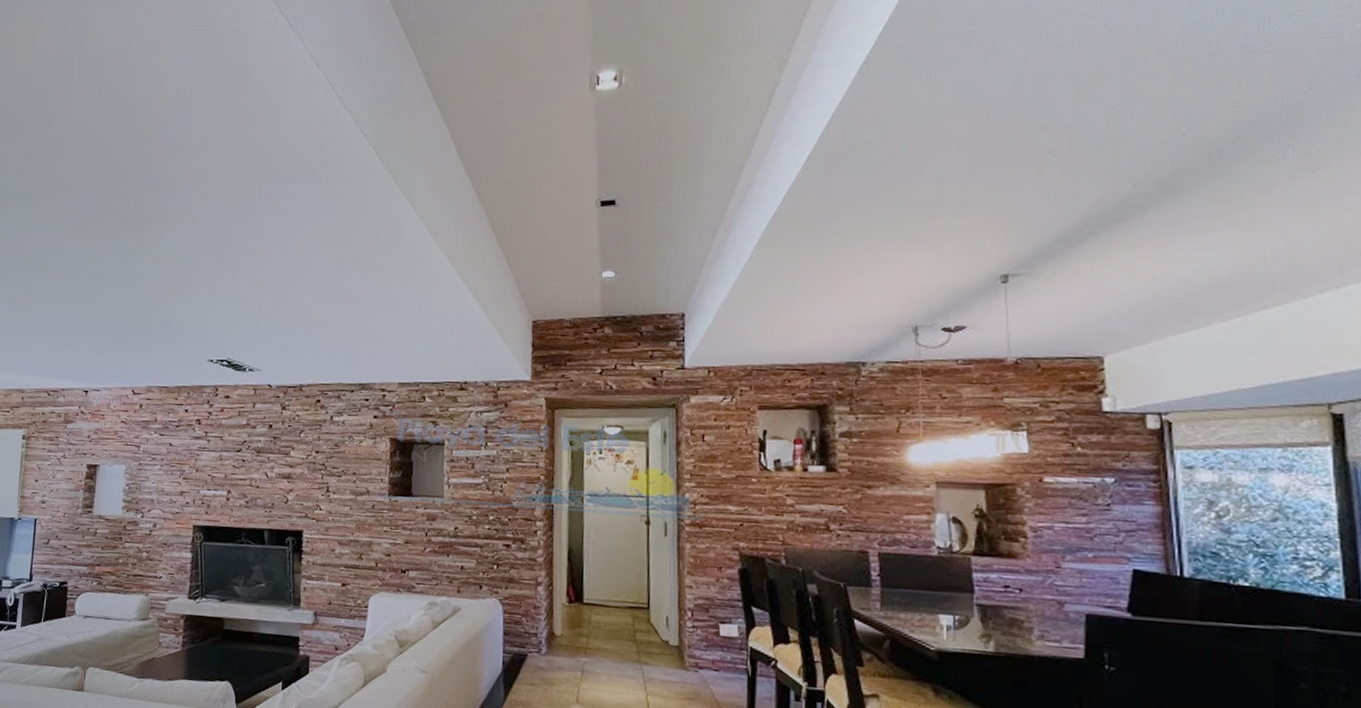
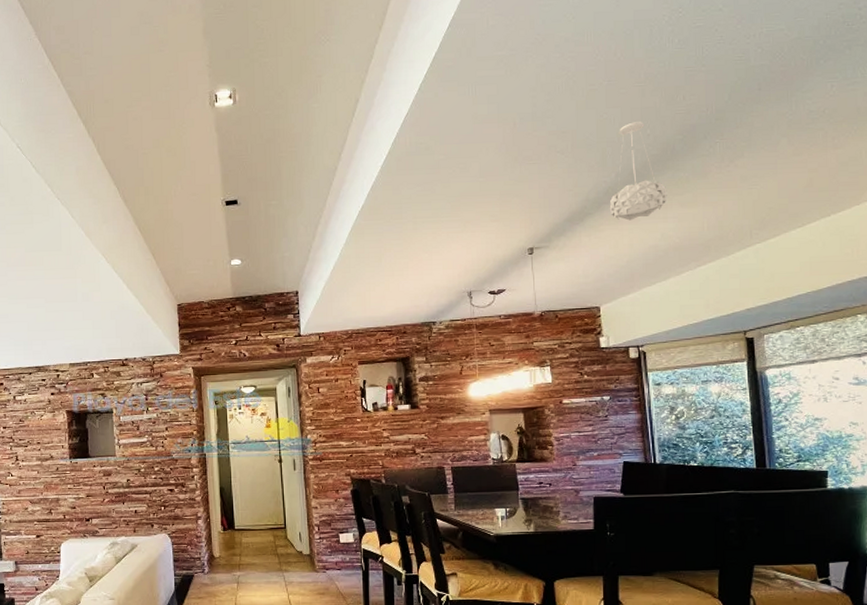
pendant light: none [1122,115,1210,245] -> present [609,121,667,221]

